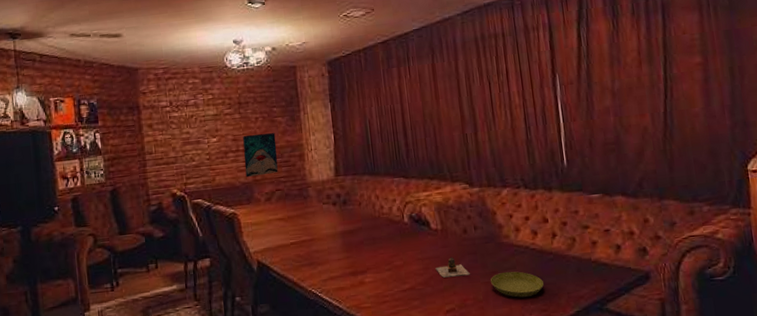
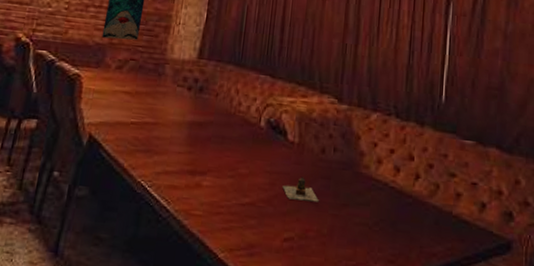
saucer: present [491,271,544,298] -> none [339,207,396,243]

